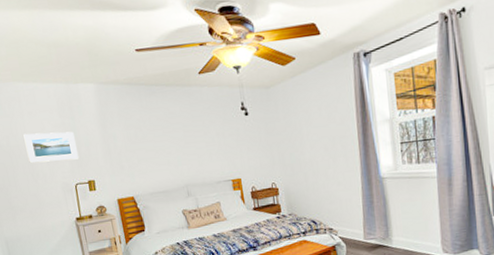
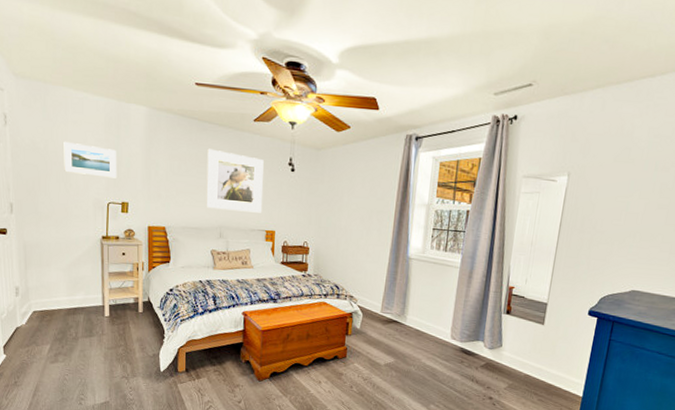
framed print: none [159,109,225,170] -> present [206,148,264,213]

